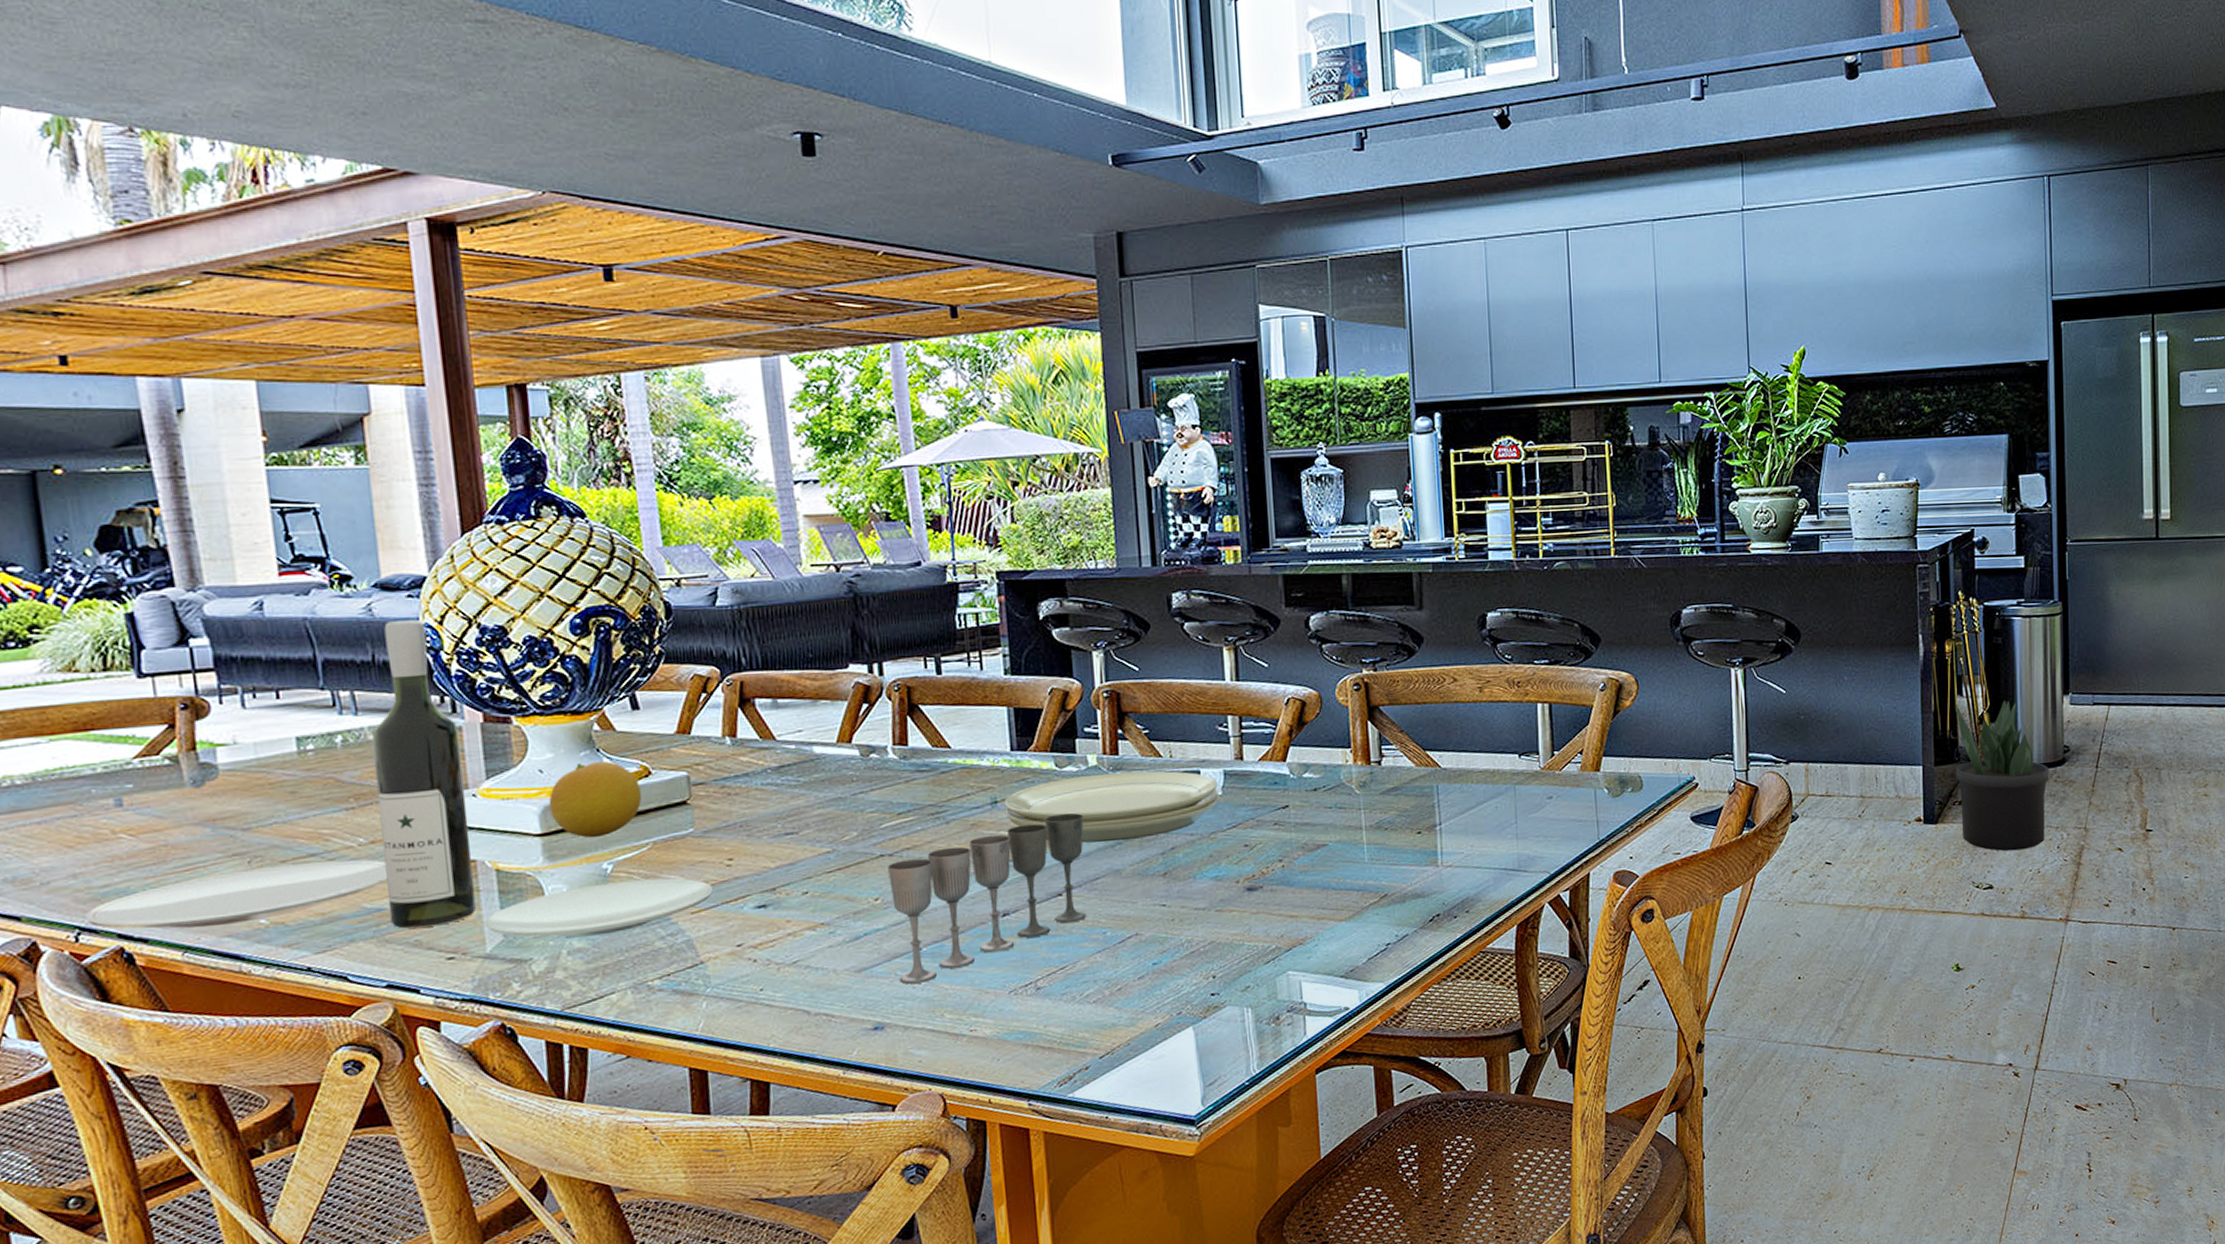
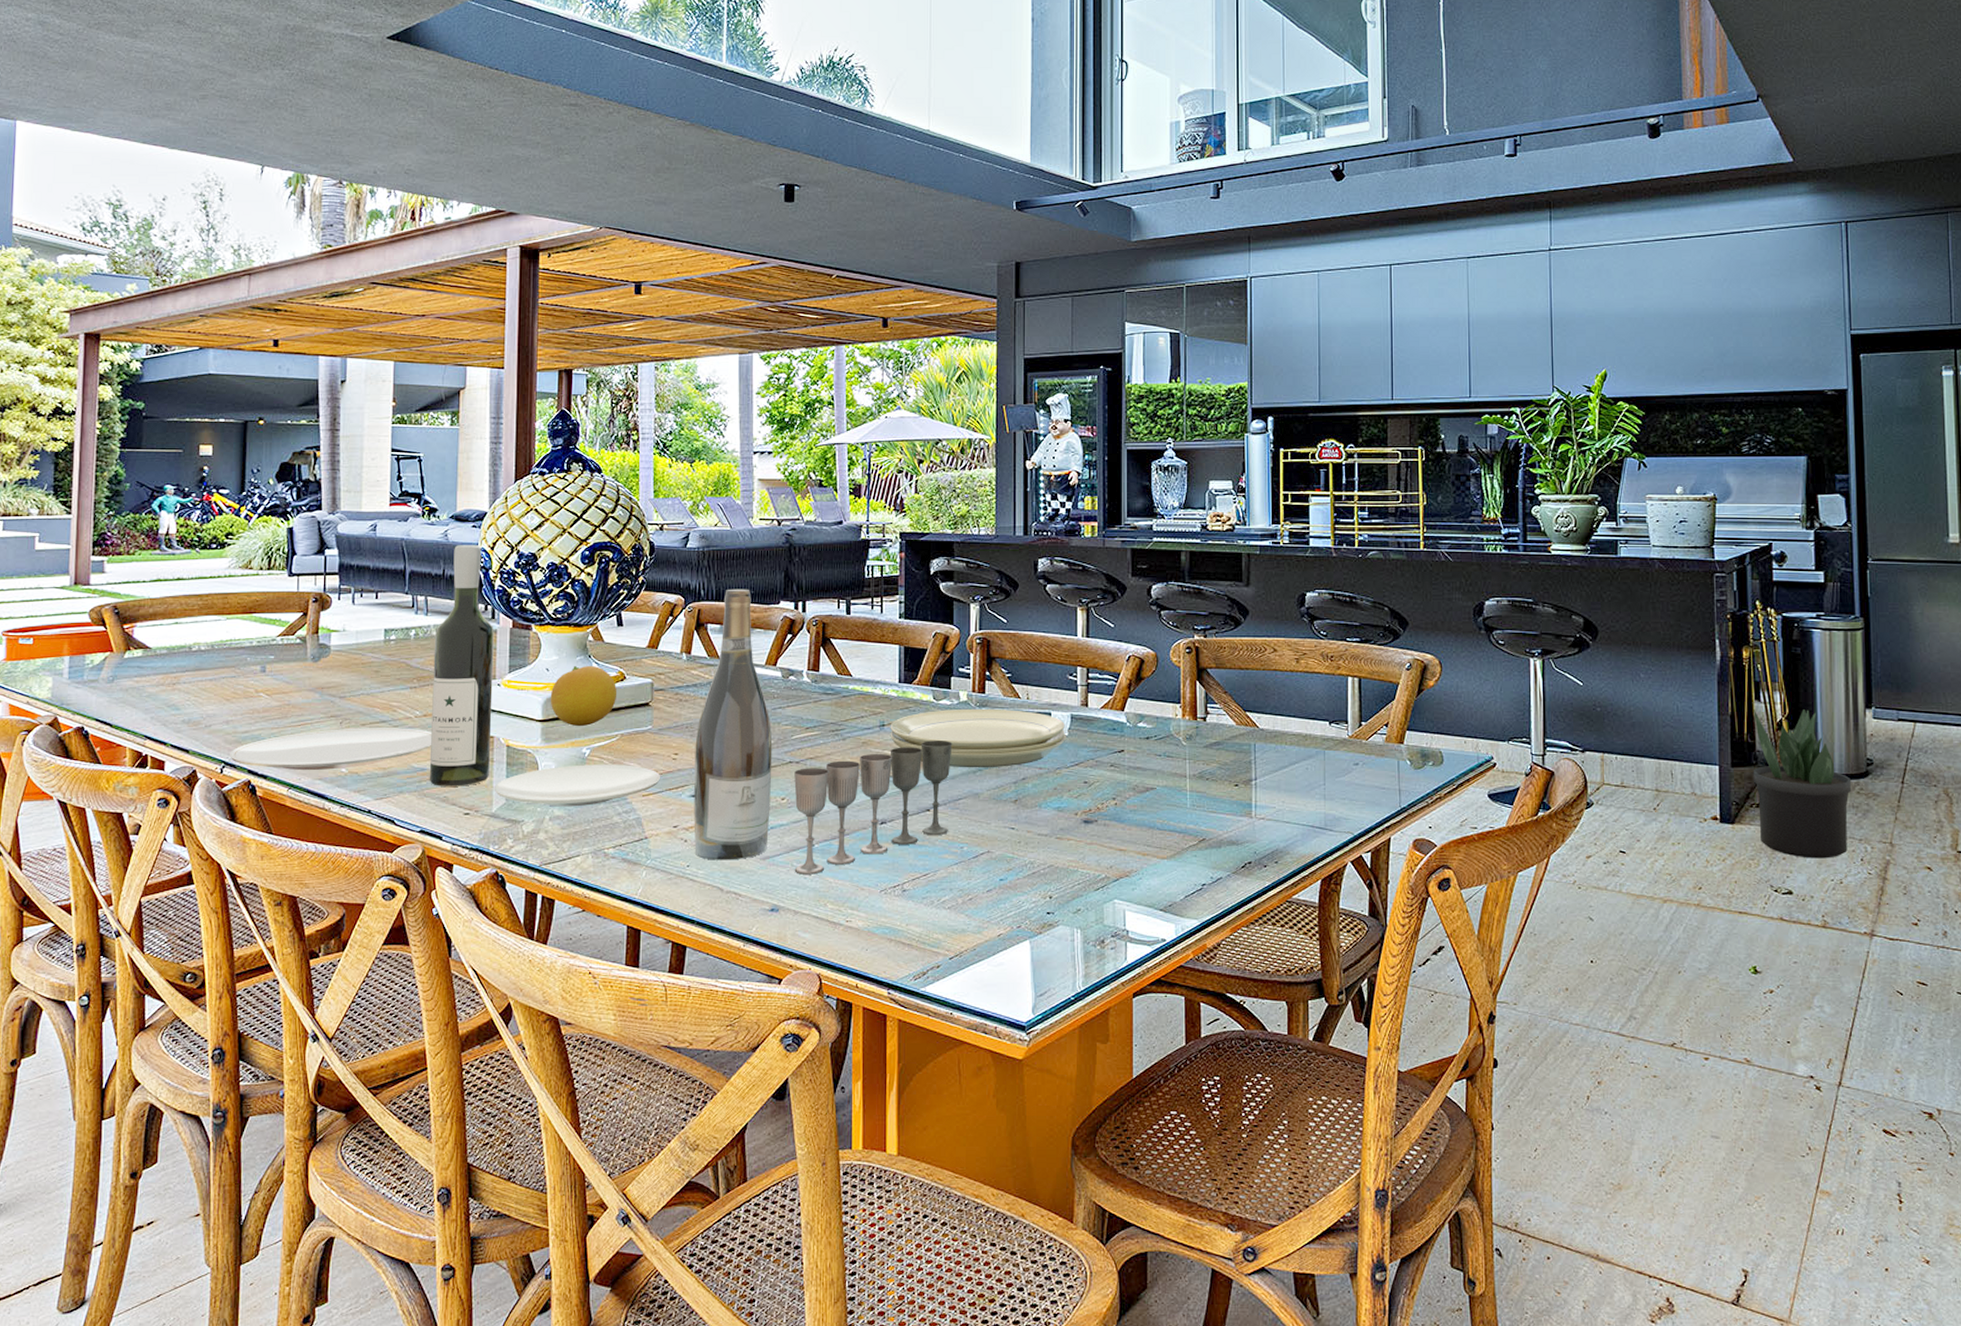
wine bottle: none [754,652,863,980] -> present [693,589,773,860]

